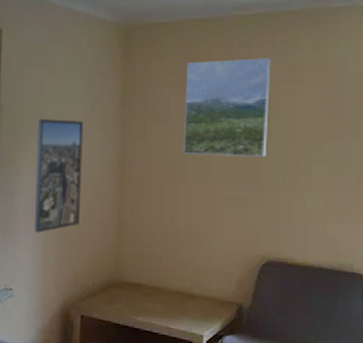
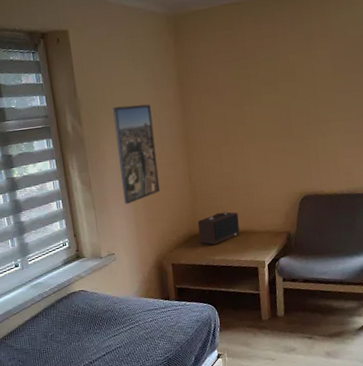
speaker: none [120,262,176,302] -> present [197,211,240,245]
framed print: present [184,58,271,157] -> none [227,31,295,120]

